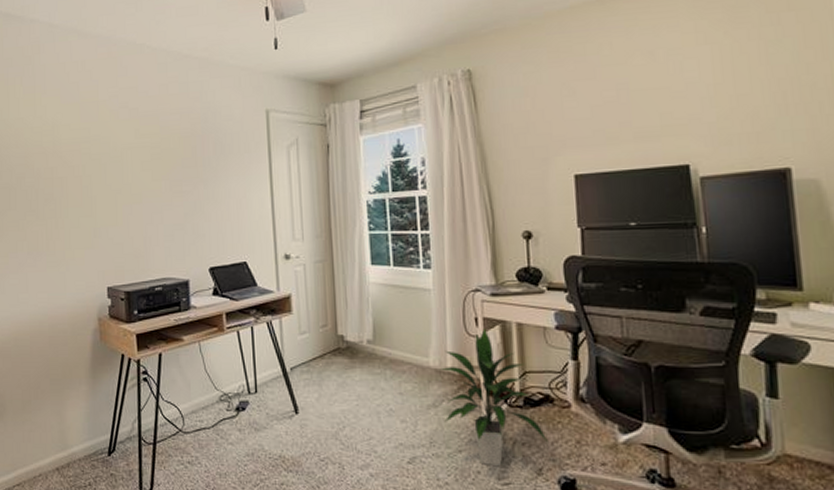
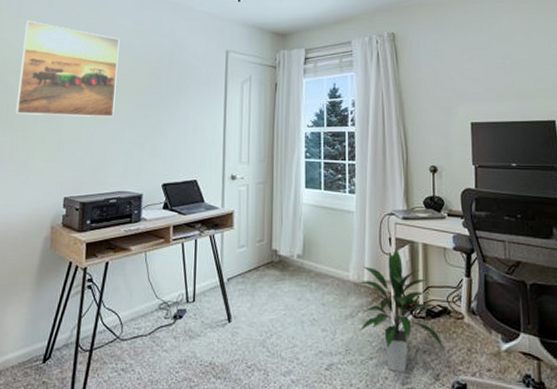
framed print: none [42,95,148,201] -> present [14,20,120,117]

